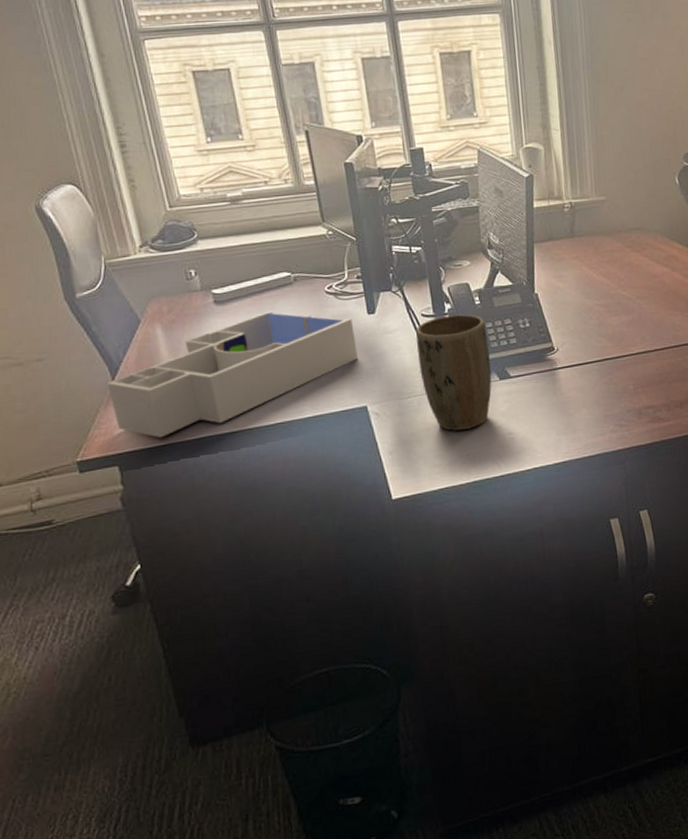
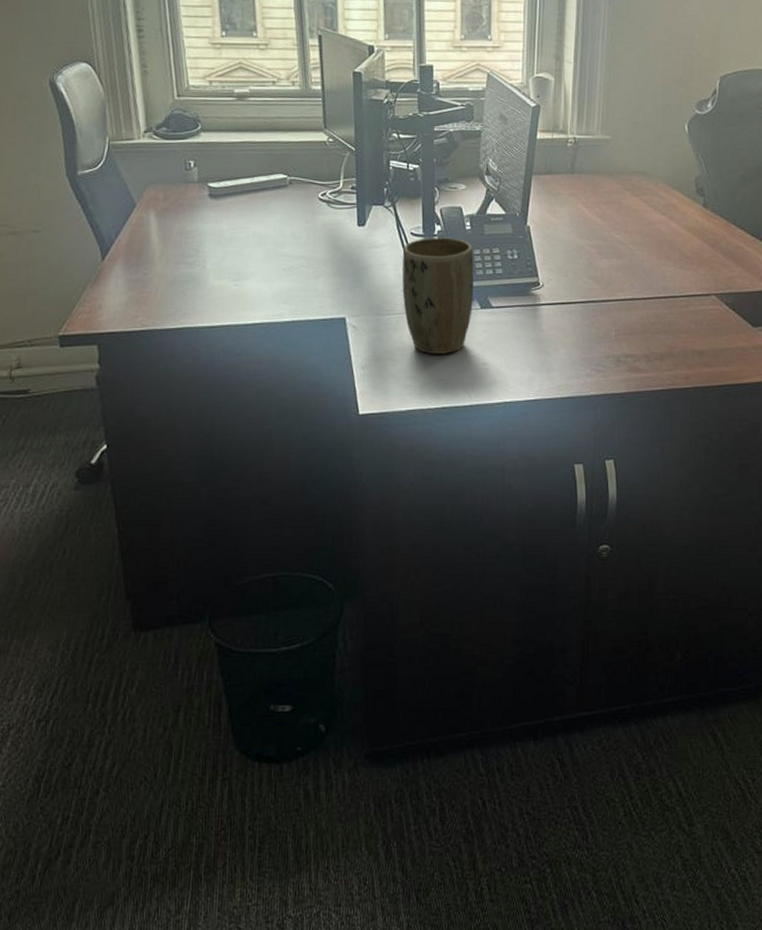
desk organizer: present [107,311,358,438] -> none [96,211,343,323]

